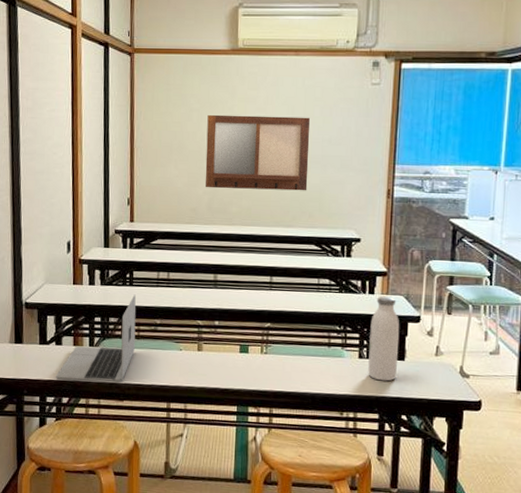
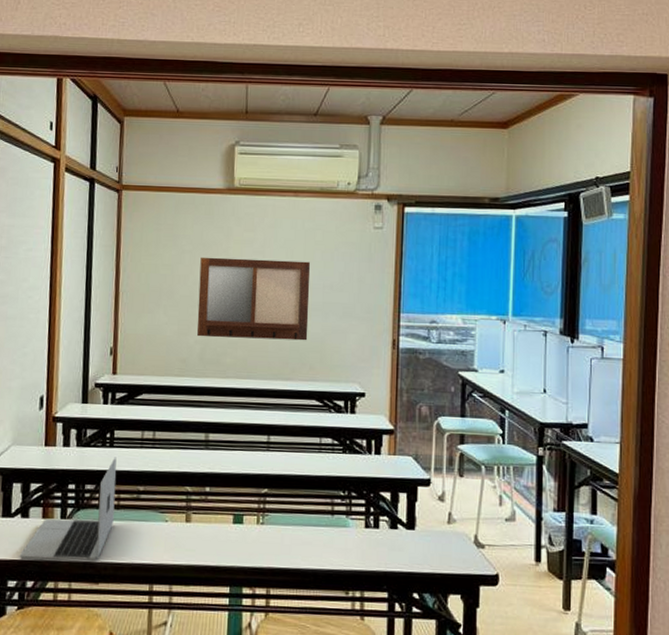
water bottle: present [368,296,400,382] -> none [375,456,409,554]

